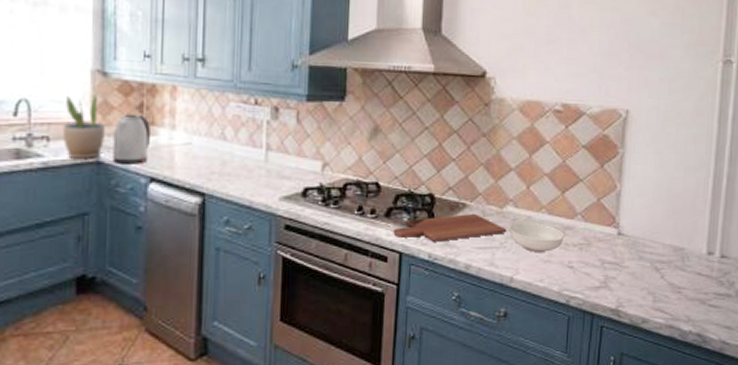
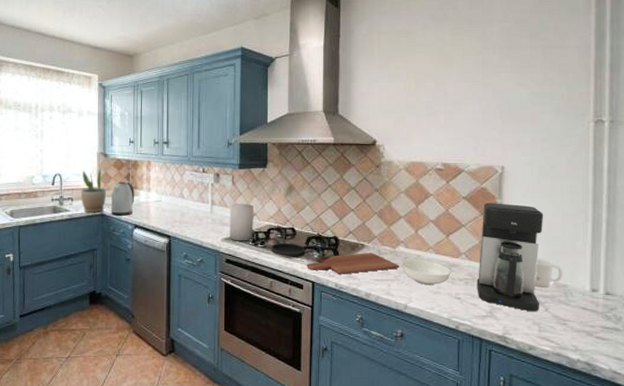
canister: none [291,148,325,201] -> present [230,203,253,241]
frying pan: none [346,195,393,221] -> present [270,237,306,257]
coffee maker: none [591,153,667,280] -> present [477,203,544,312]
mug: none [651,217,682,252] -> present [534,258,563,287]

